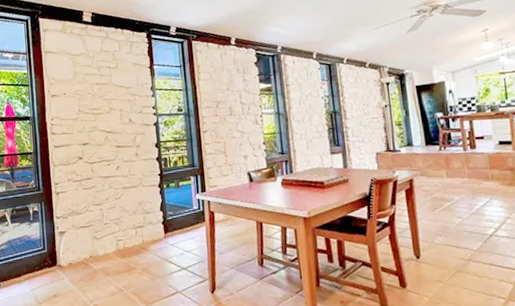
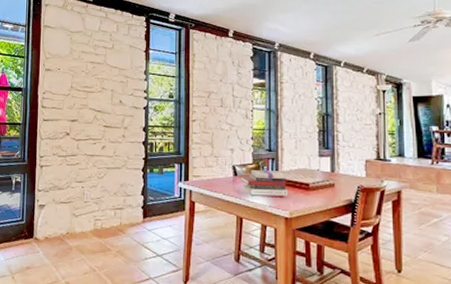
books: none [256,172,305,200] -> present [240,170,289,198]

